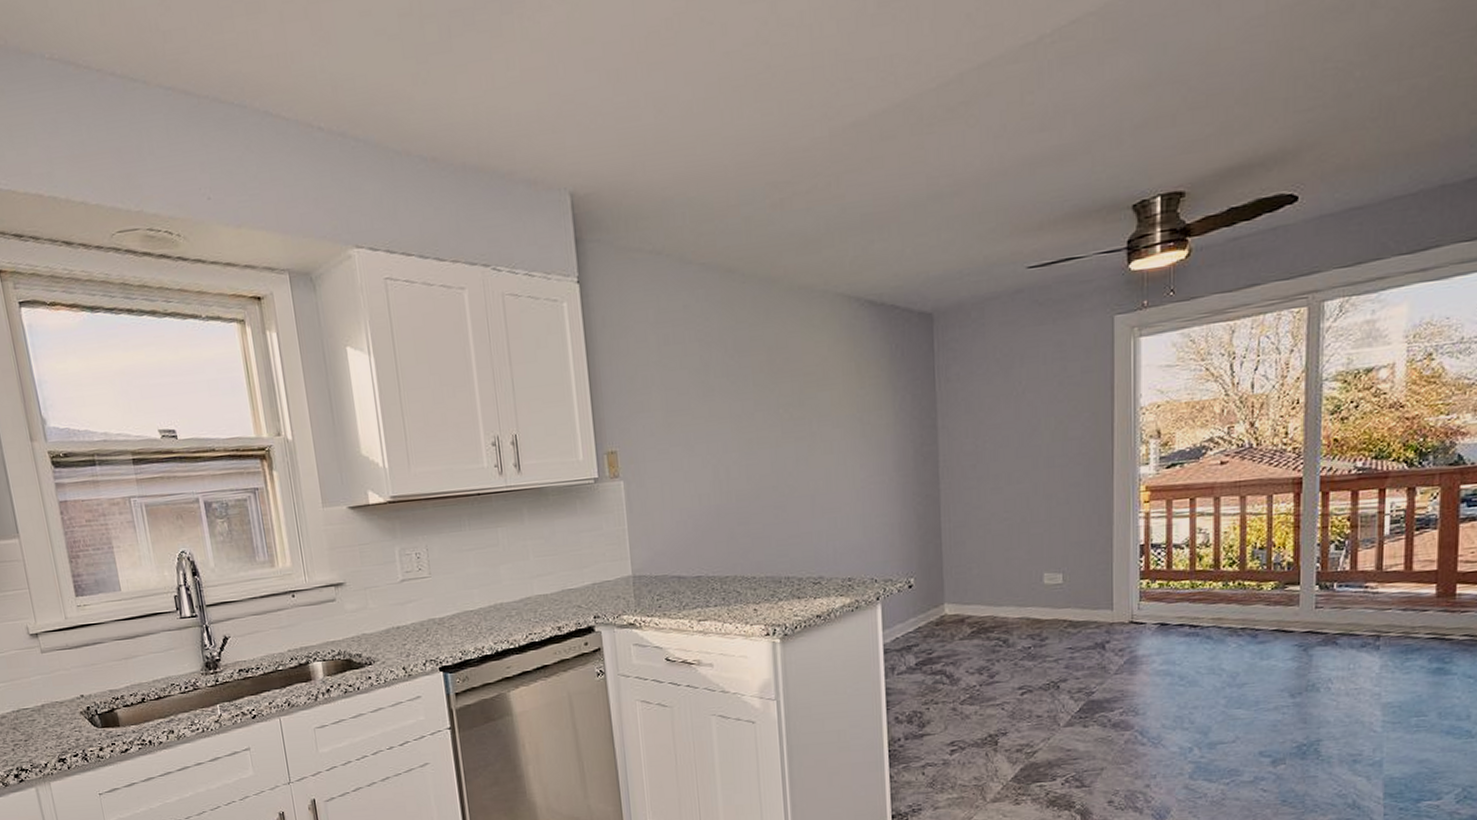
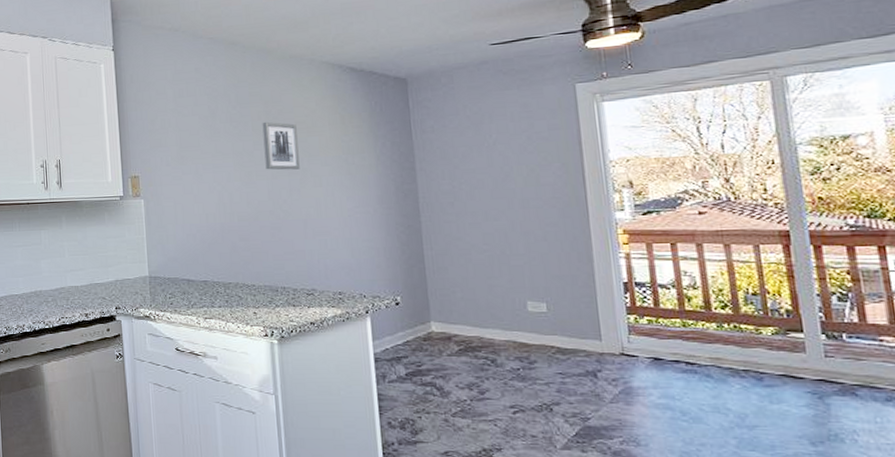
wall art: none [765,374,808,436] -> present [262,121,300,170]

